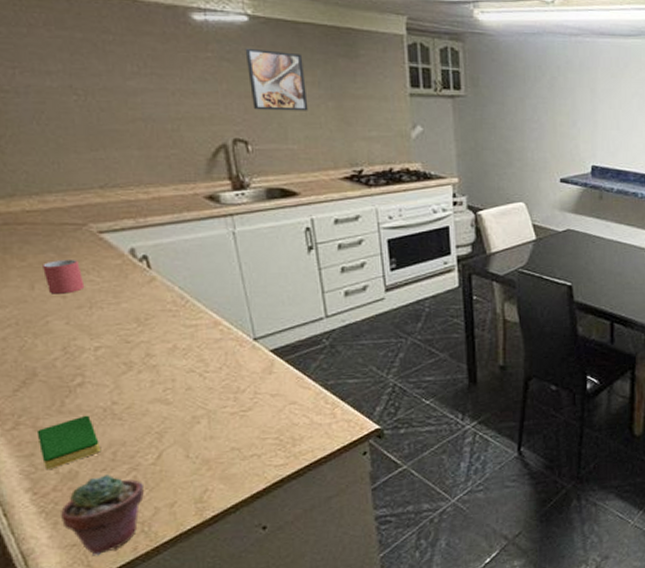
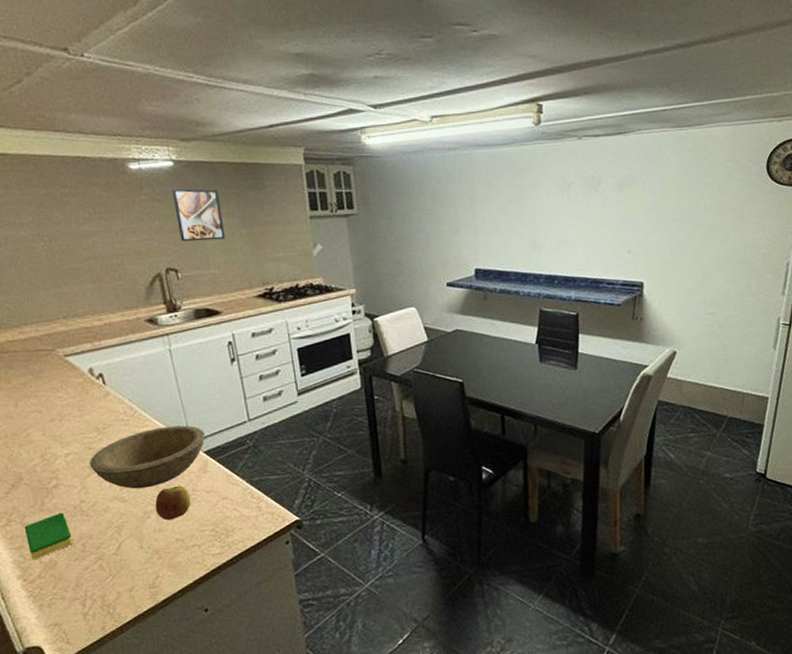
mug: present [42,259,85,294] -> none [23,379,56,410]
potted succulent: present [60,474,144,556] -> none [44,563,109,634]
bowl: none [125,319,272,390] -> present [89,425,205,489]
apple: none [207,387,252,427] -> present [155,485,191,521]

